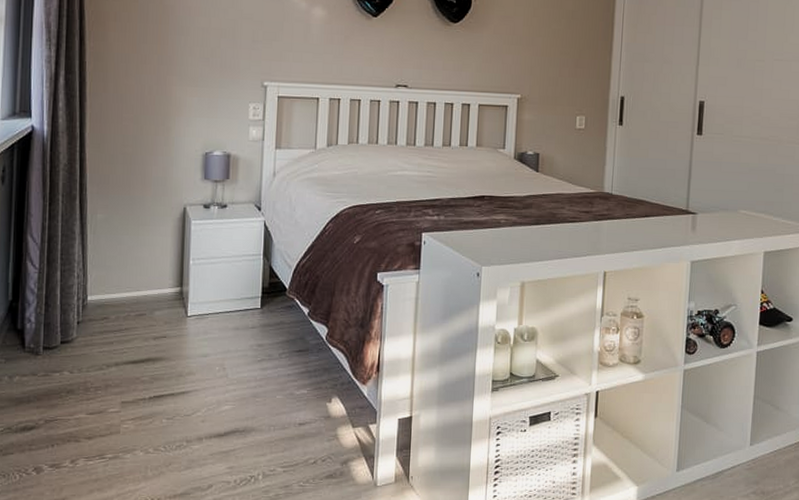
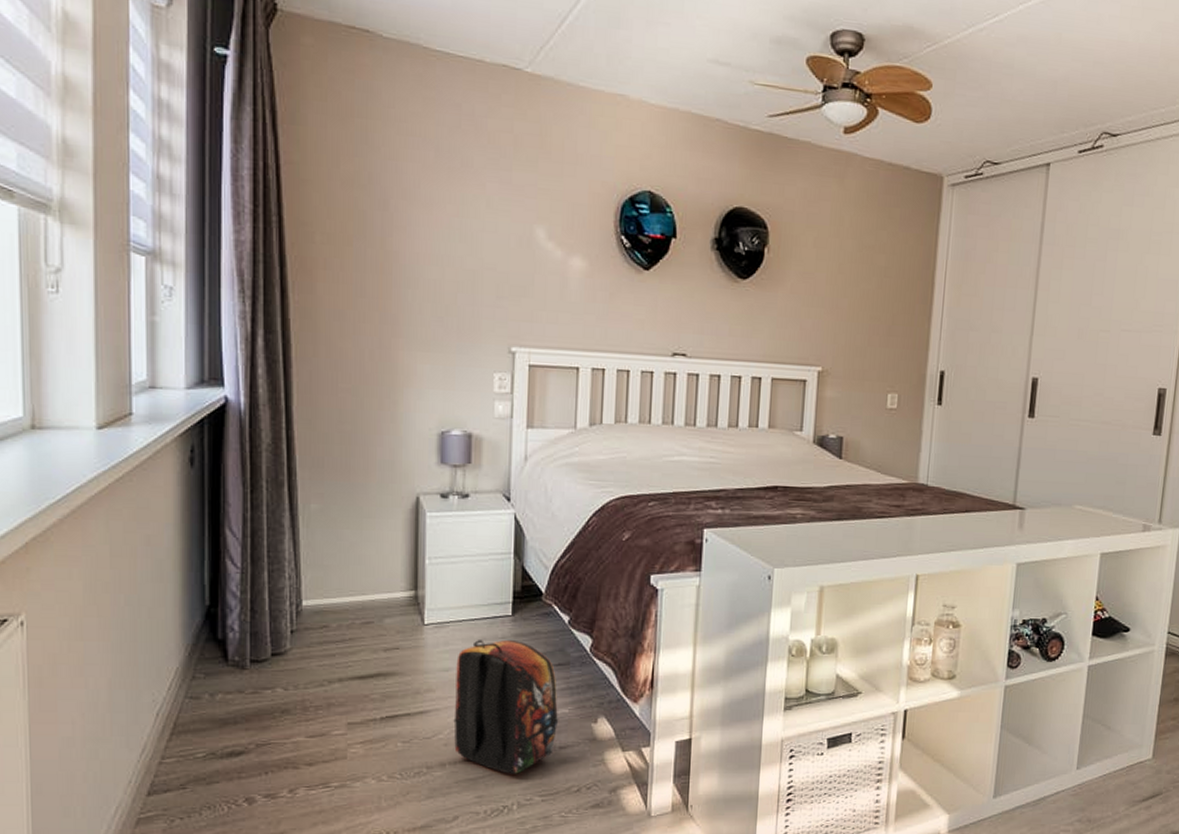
backpack: none [210,329,299,448] -> present [453,639,559,774]

